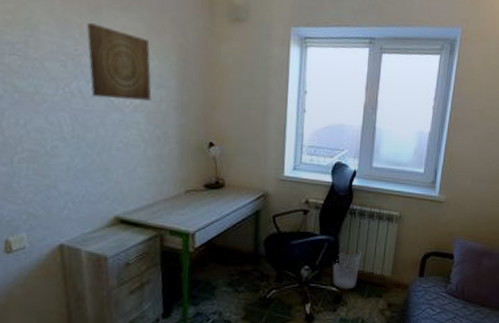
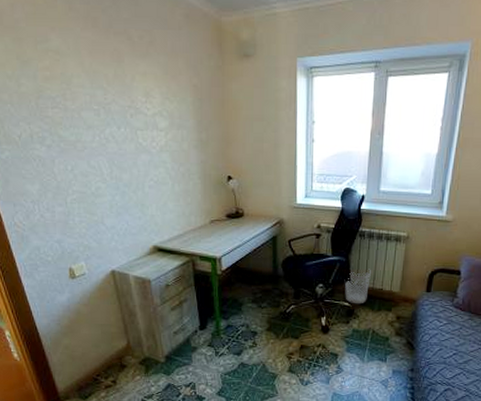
wall art: present [87,23,152,102] -> none [113,72,174,142]

